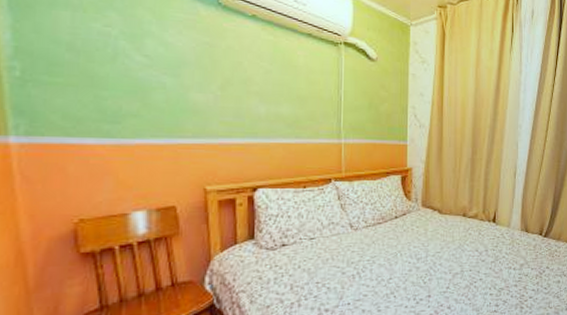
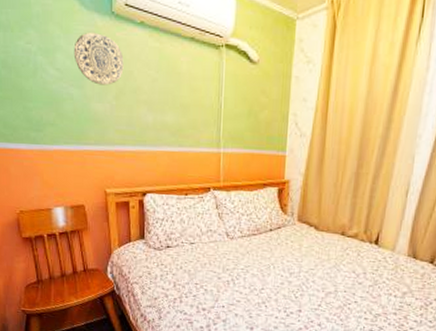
decorative plate: none [168,21,232,75] -> present [73,33,124,85]

